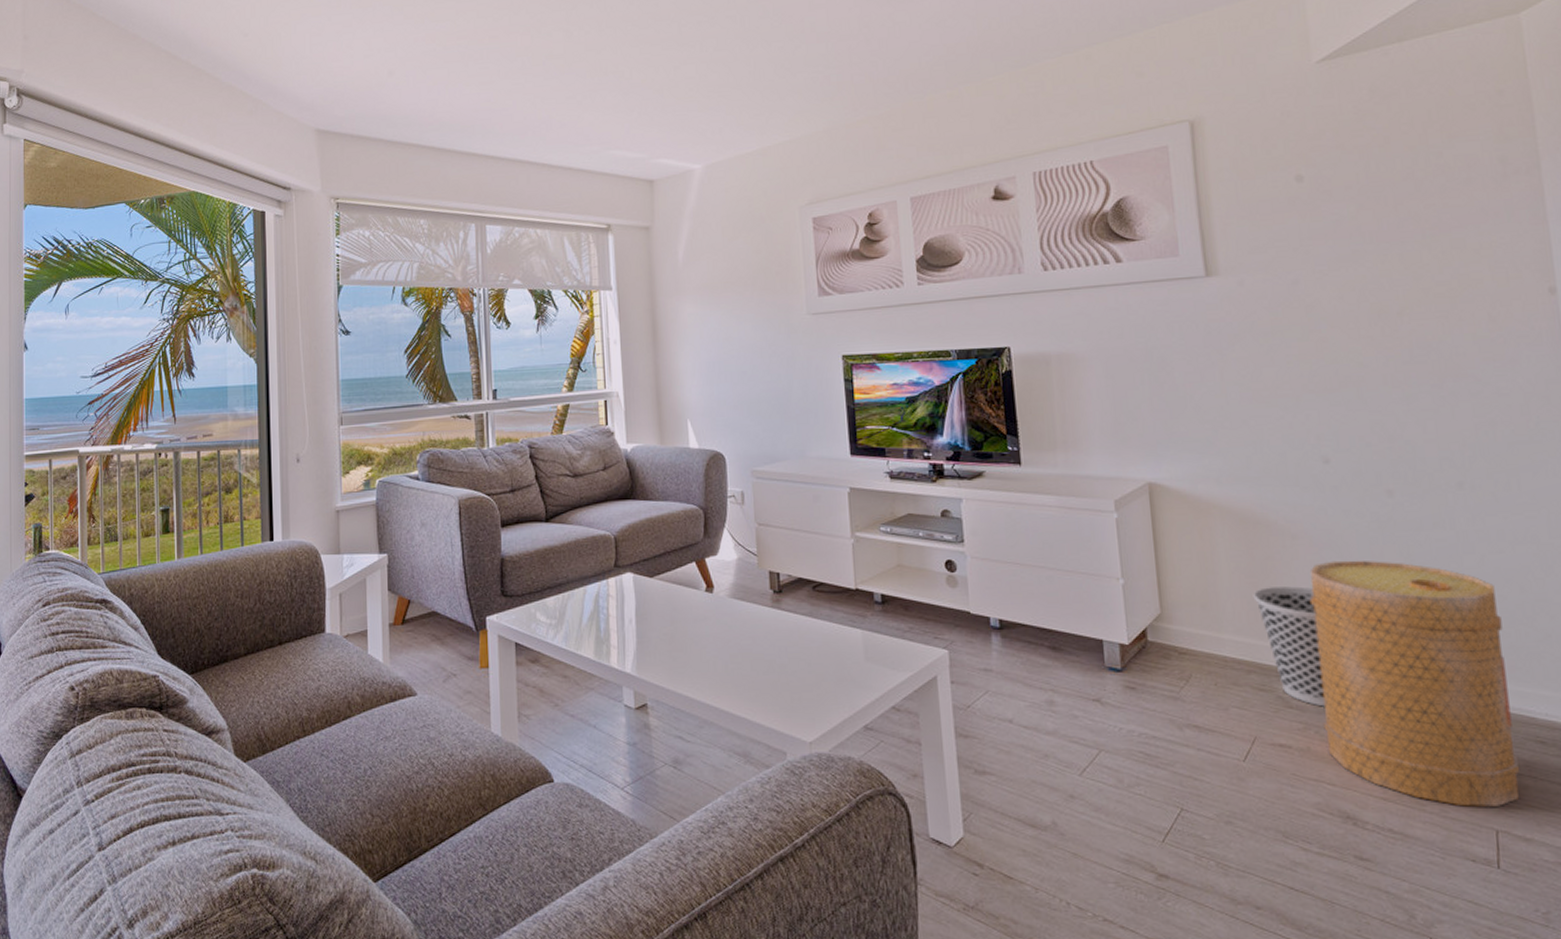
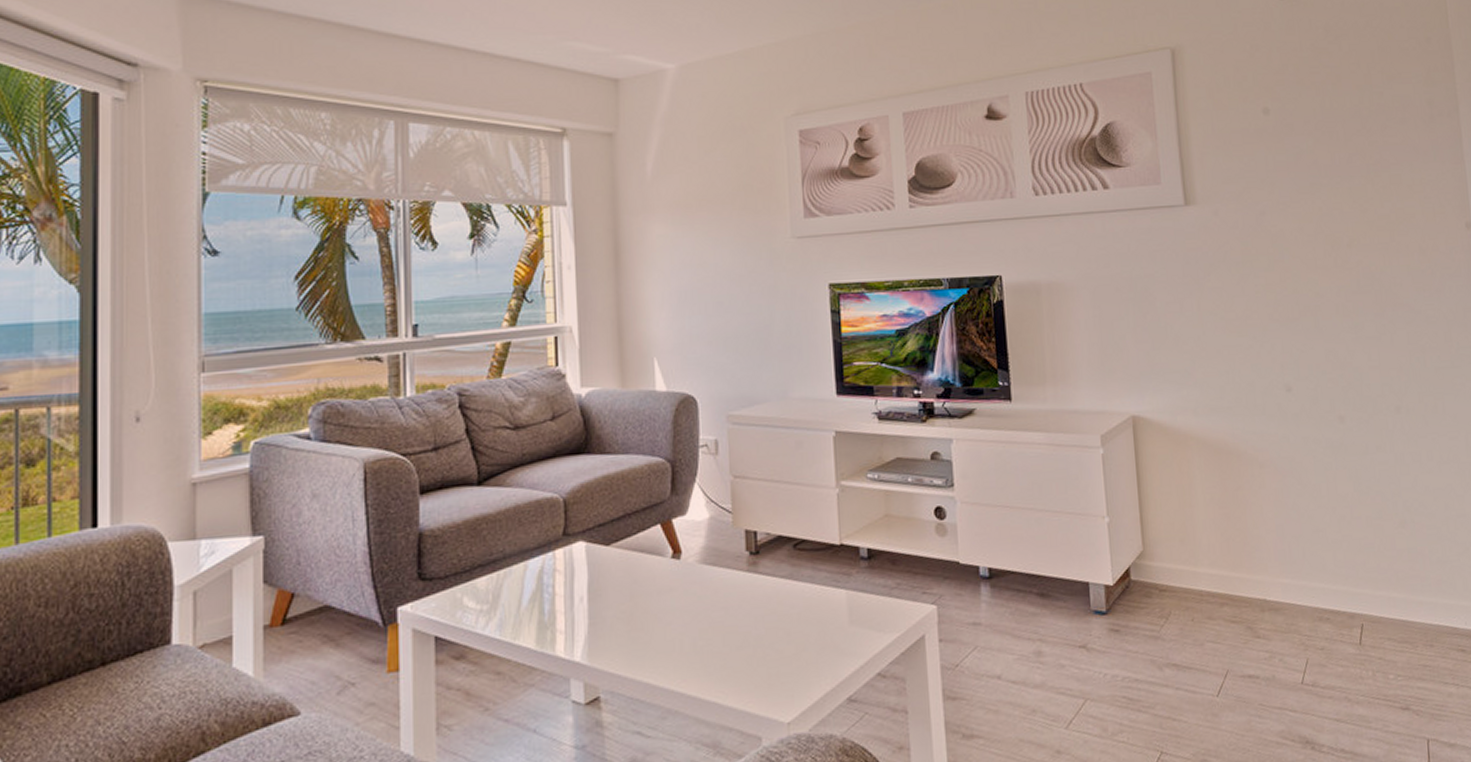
wastebasket: present [1253,586,1326,707] -> none [1225,515,1289,634]
basket: present [1309,560,1519,807] -> none [1274,486,1445,720]

